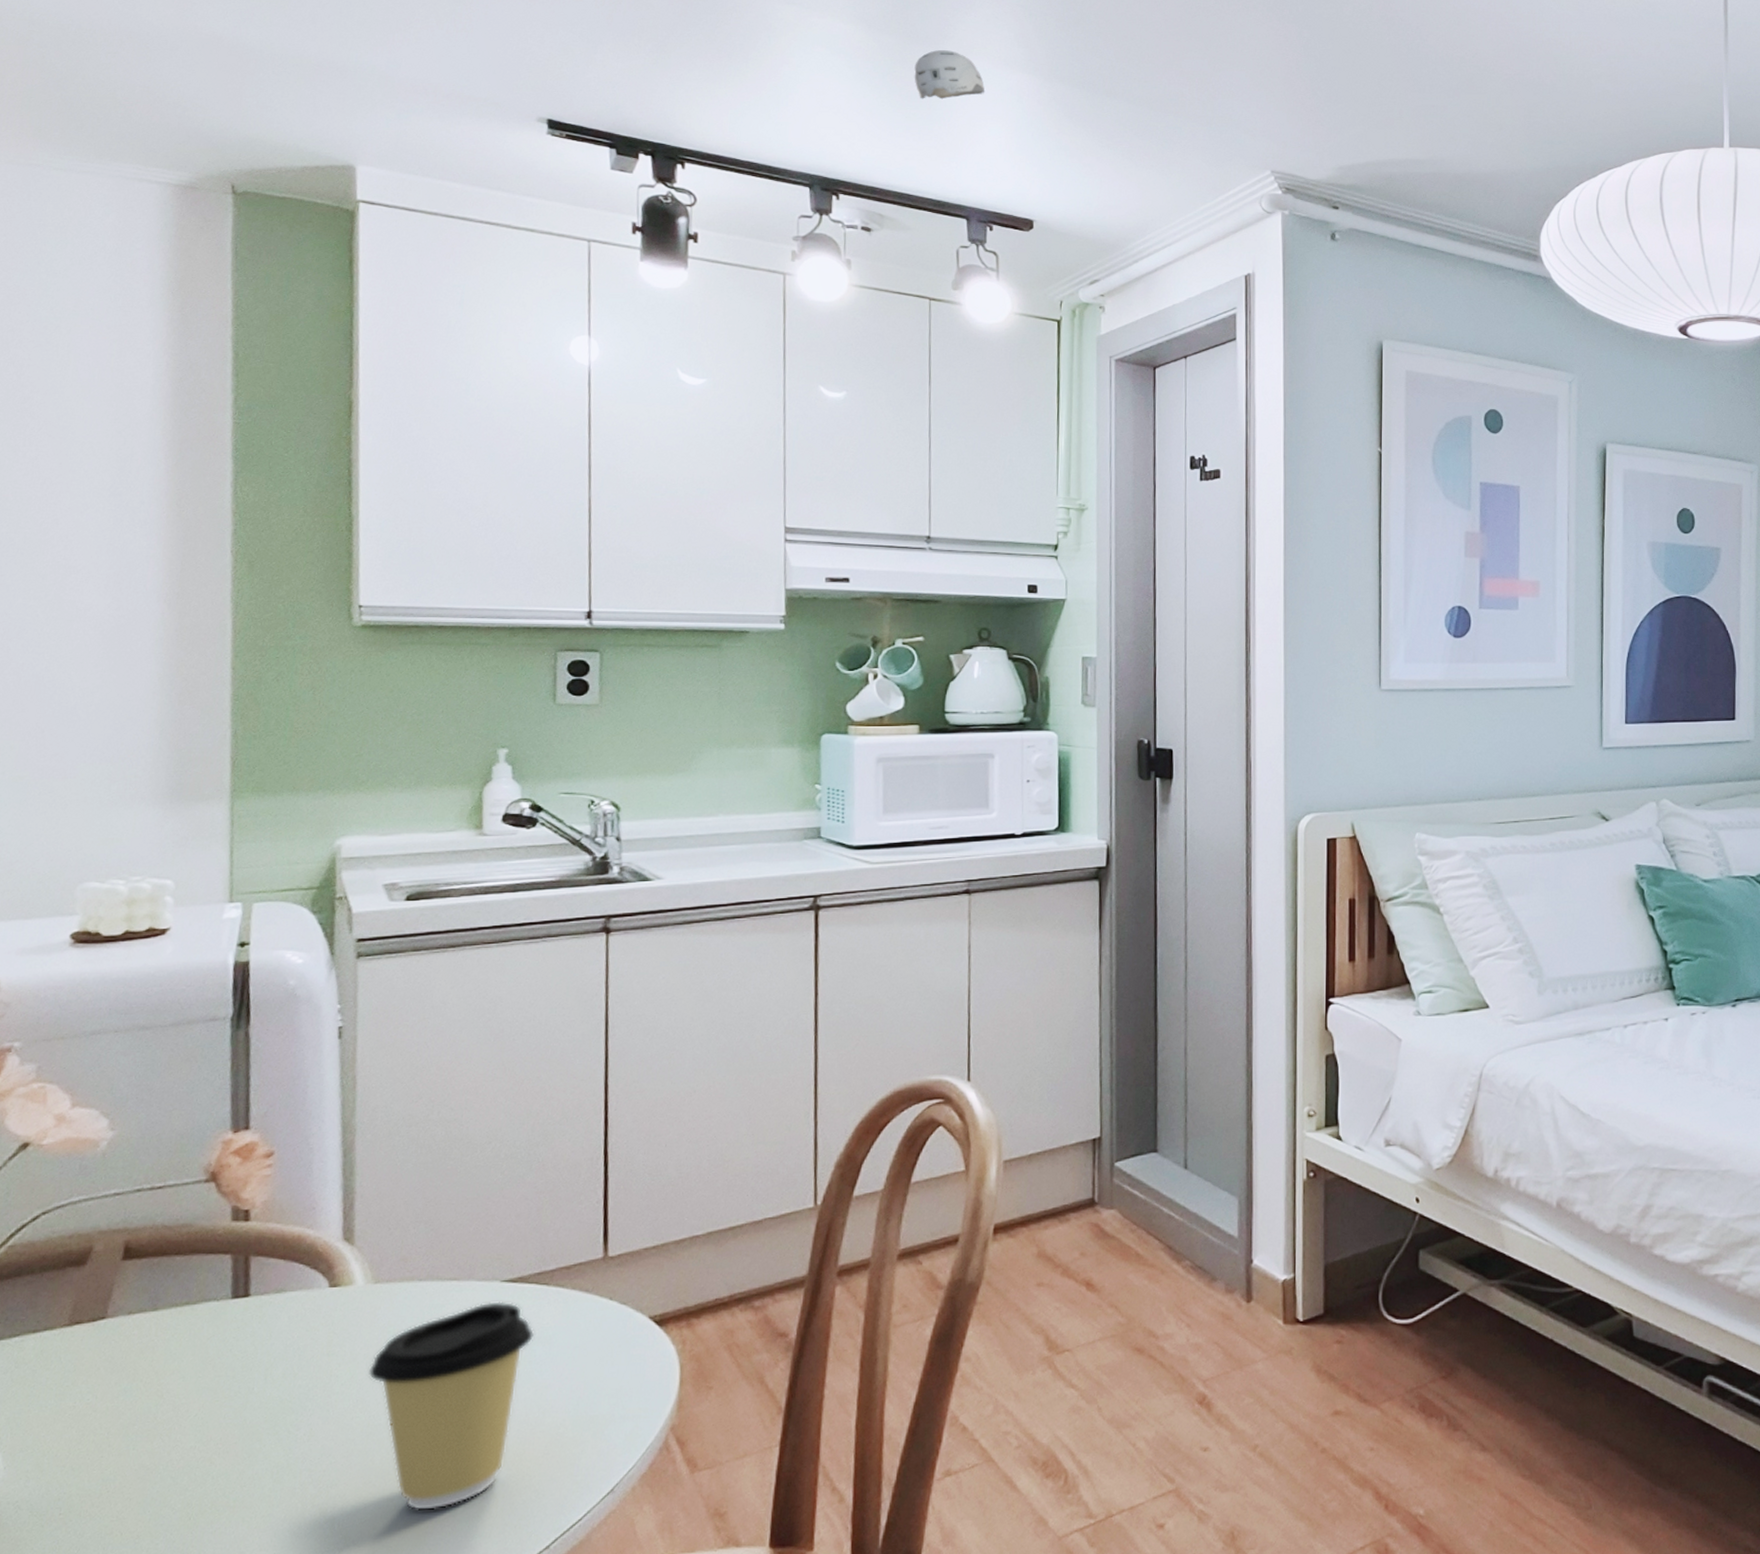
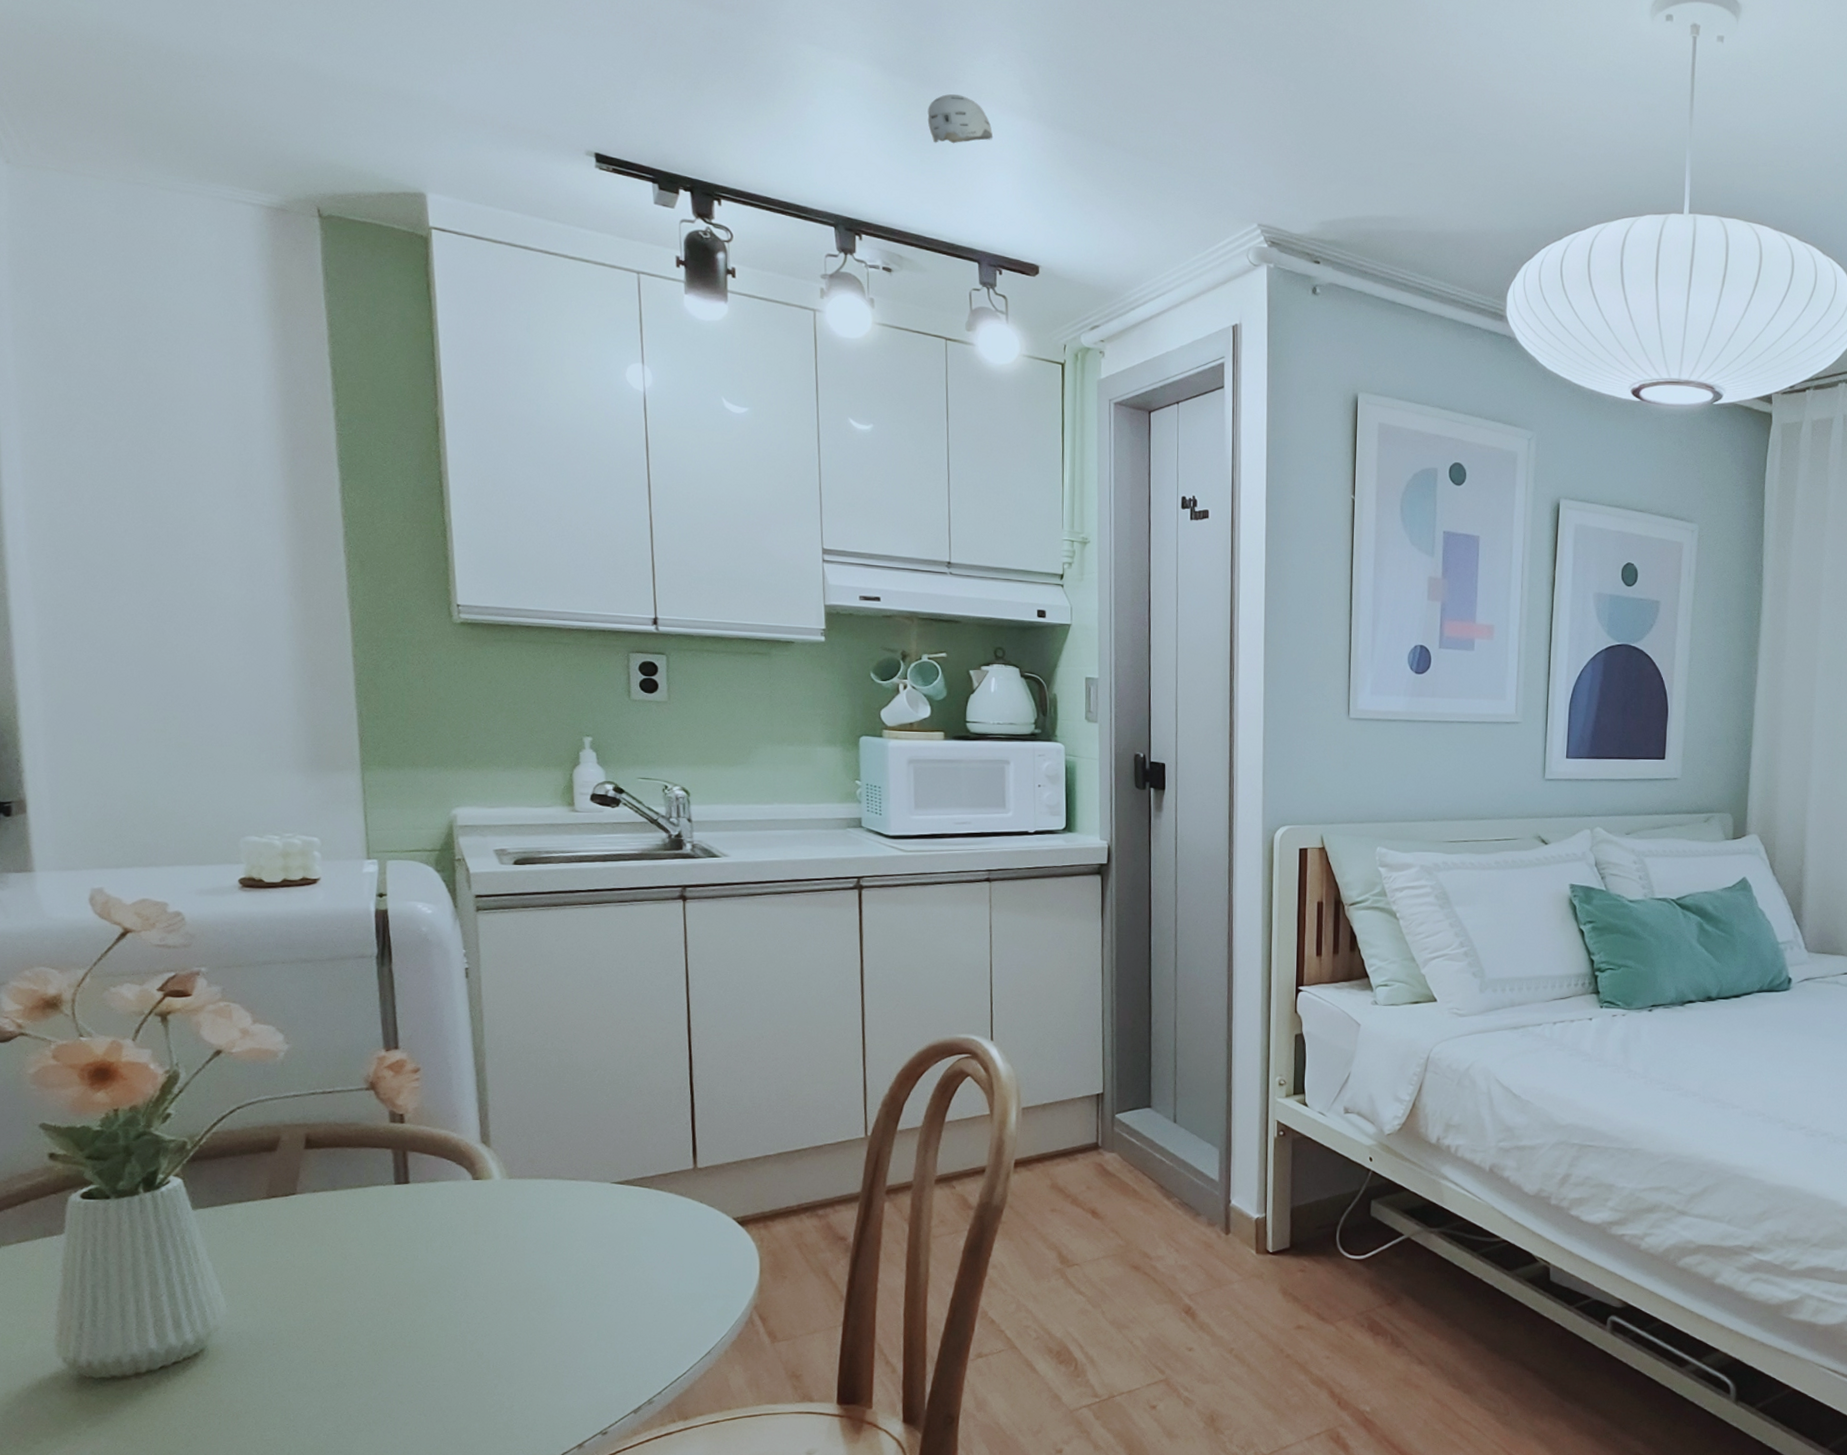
coffee cup: present [368,1301,535,1511] -> none [508,1199,641,1359]

